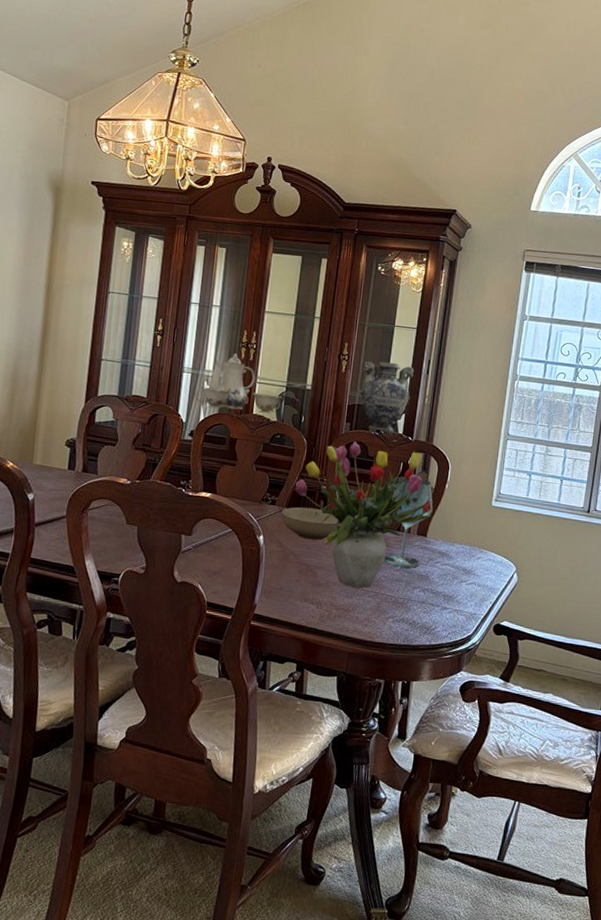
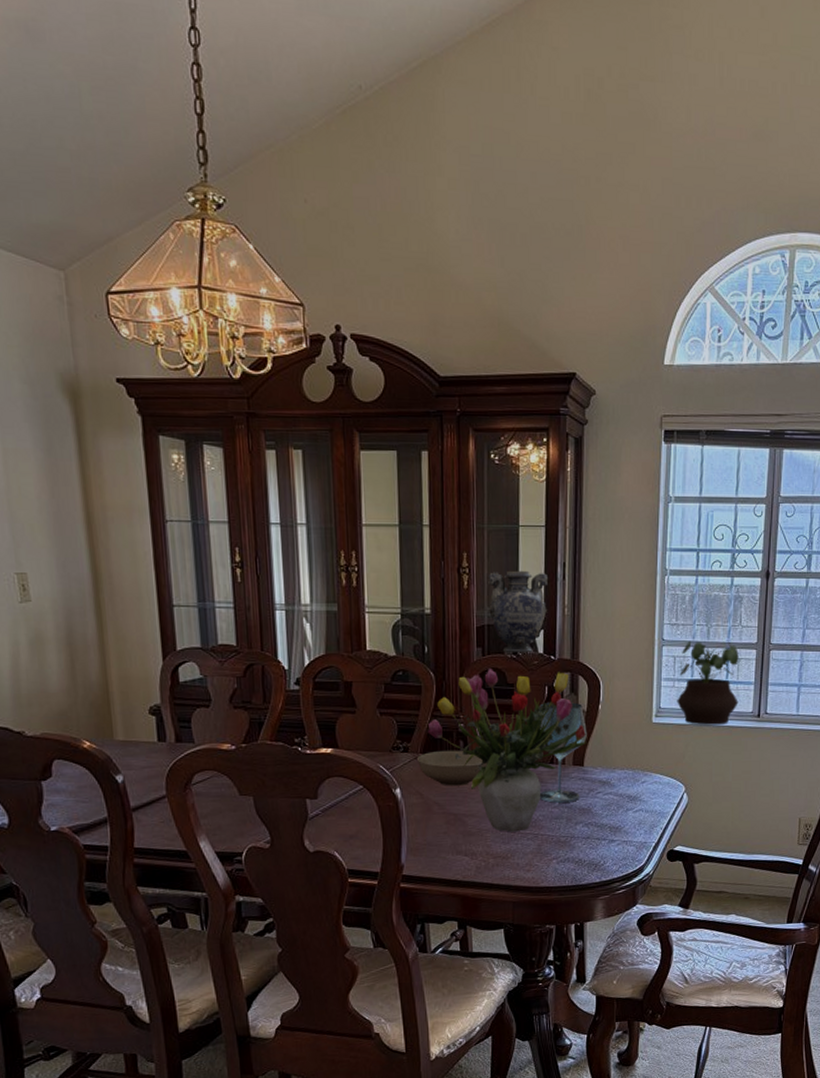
tea set: present [195,353,282,414] -> none [294,580,398,649]
potted plant: none [515,438,575,516] -> present [677,640,739,726]

